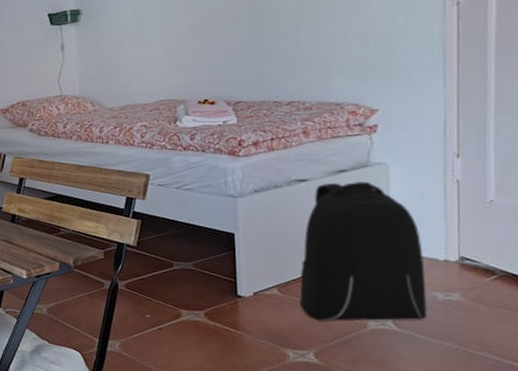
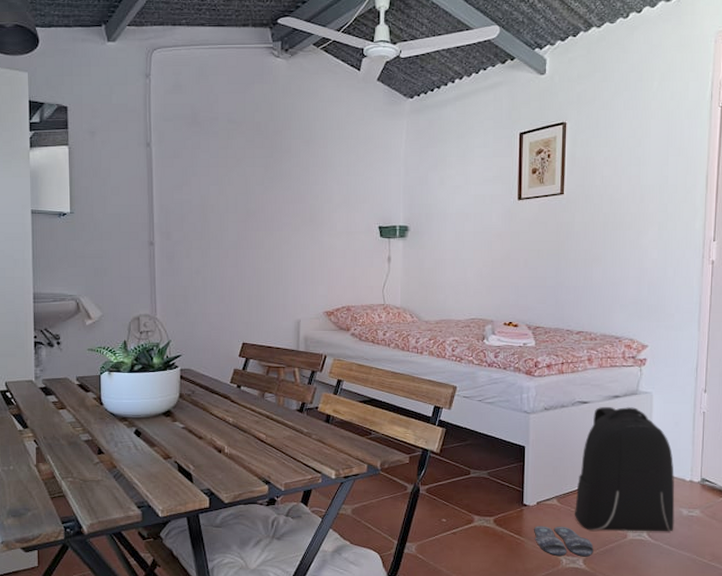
slippers: none [252,317,326,351] -> present [534,526,593,557]

